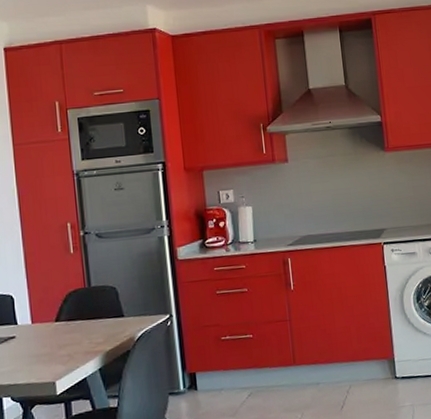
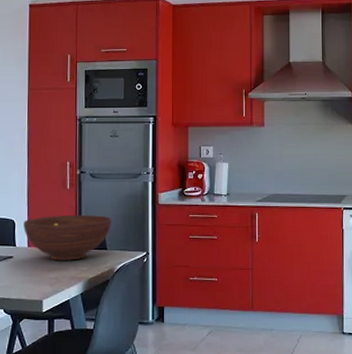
fruit bowl: none [24,279,126,336] -> present [23,215,112,261]

